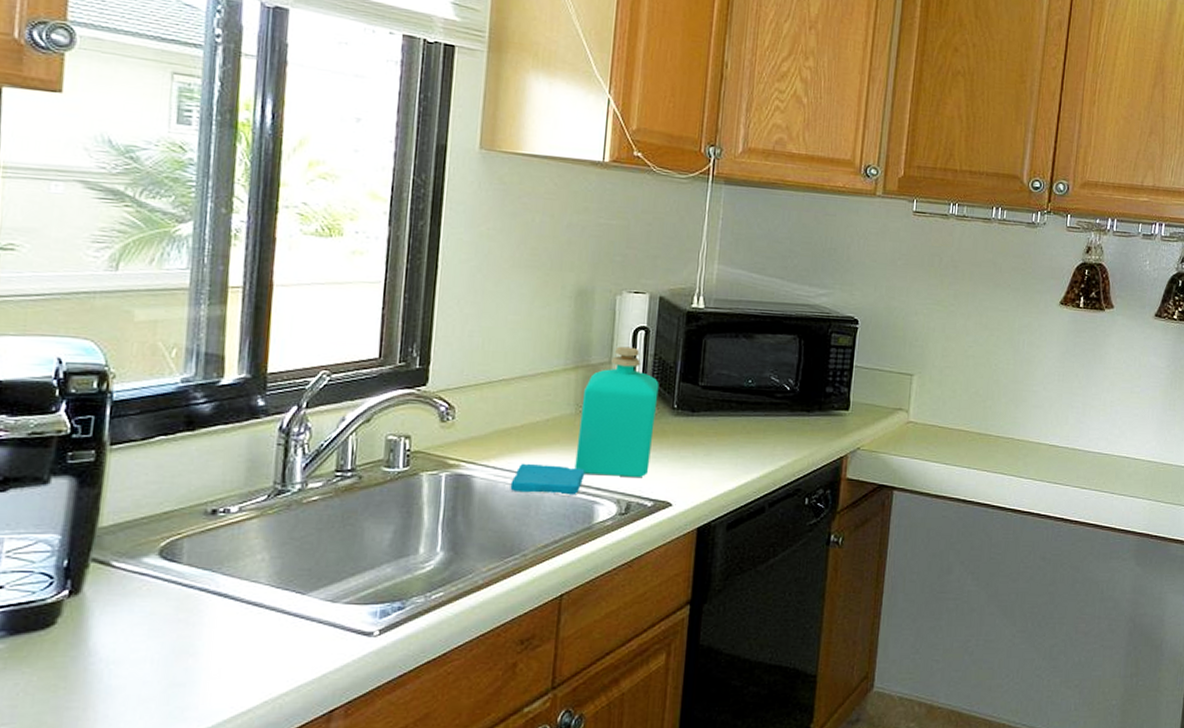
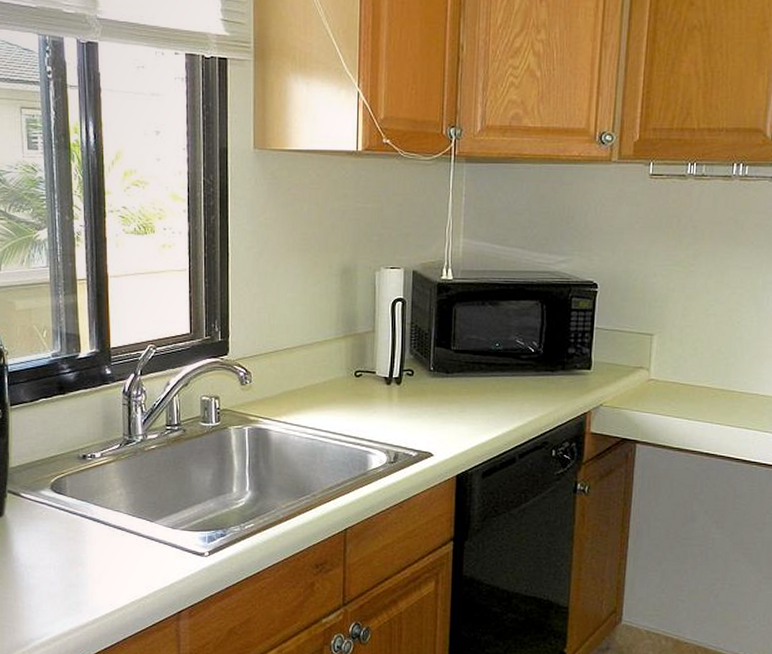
sponge: present [510,463,585,495] -> none [299,419,359,446]
soap bottle: present [575,346,659,477] -> none [350,316,417,431]

